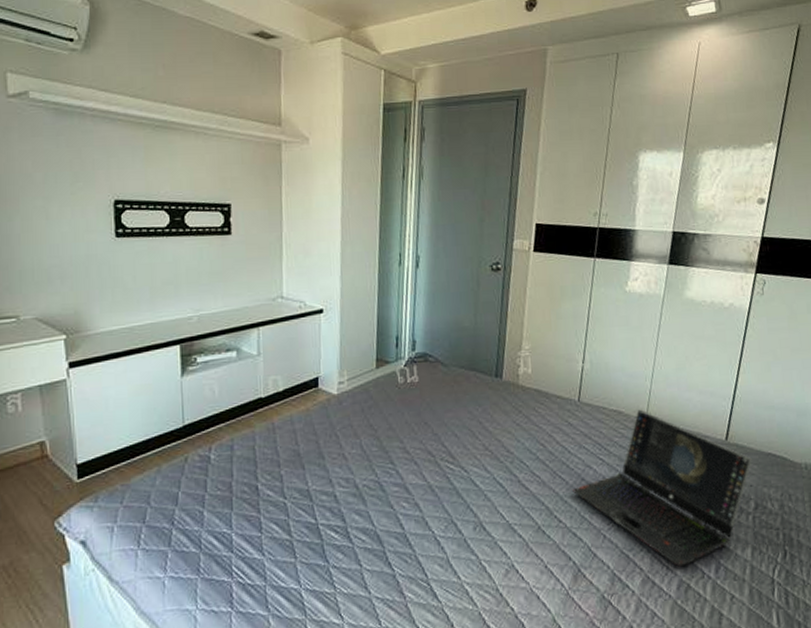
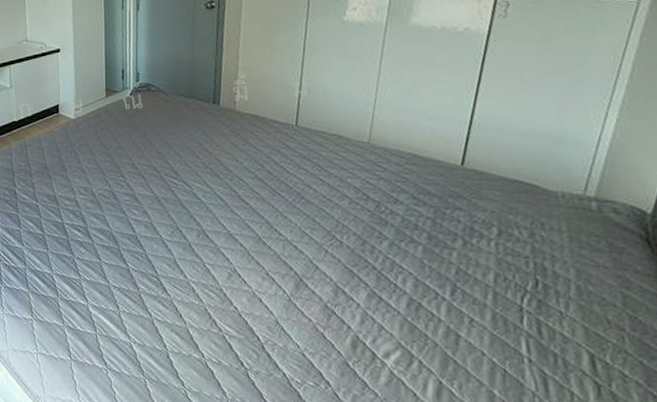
laptop computer: present [573,409,752,567] -> none [292,134,494,286]

